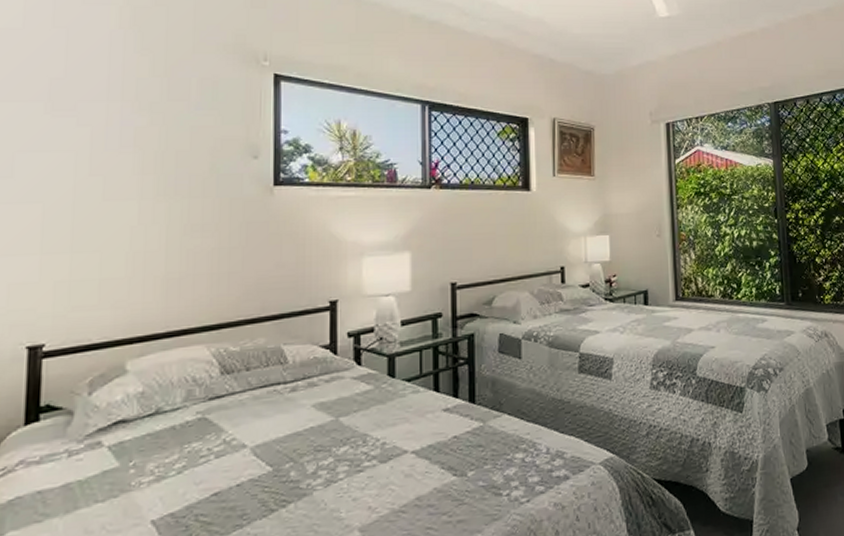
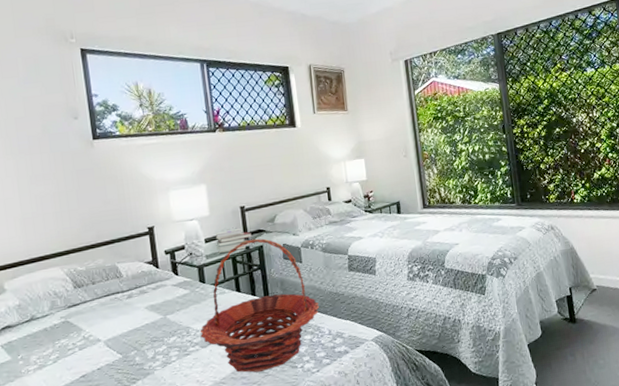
basket: none [380,324,538,500] -> present [199,238,320,373]
books: none [415,310,461,341] -> present [215,228,252,254]

